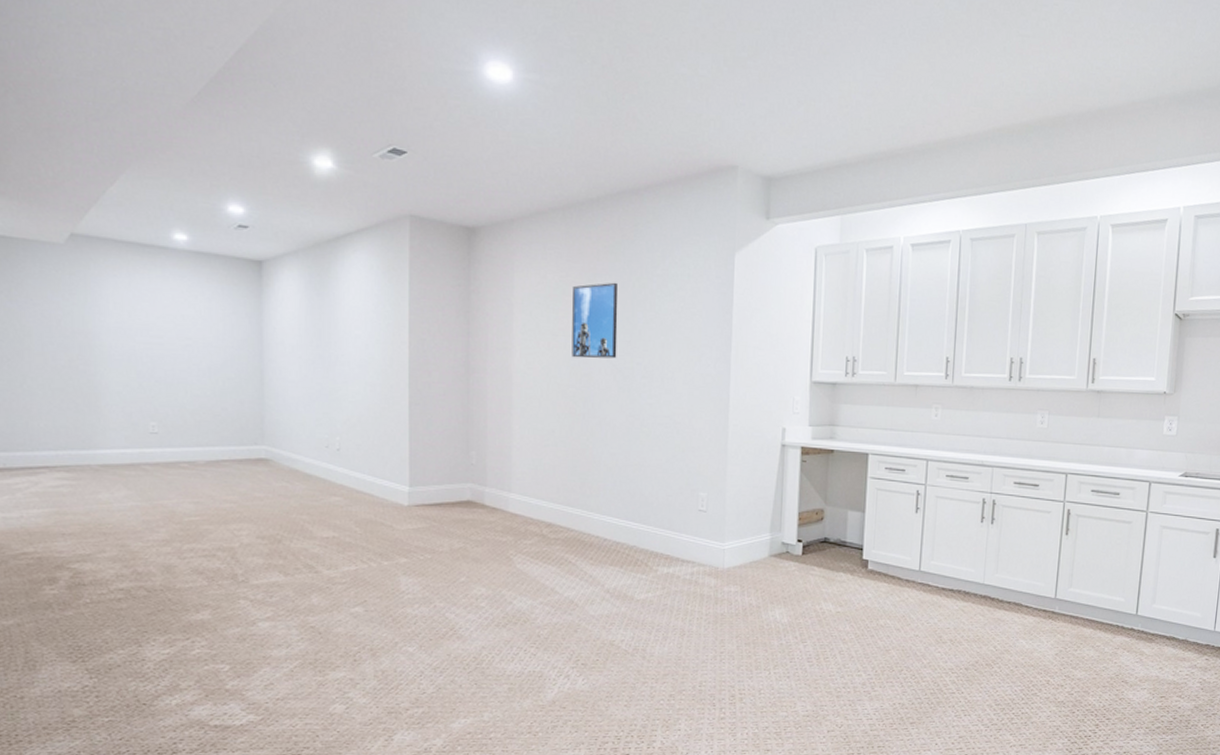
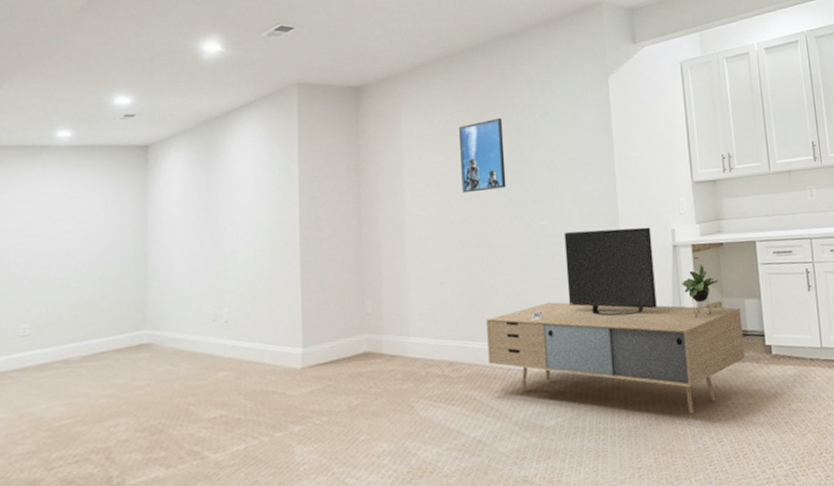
media console: none [586,413,843,611] -> present [487,227,745,414]

